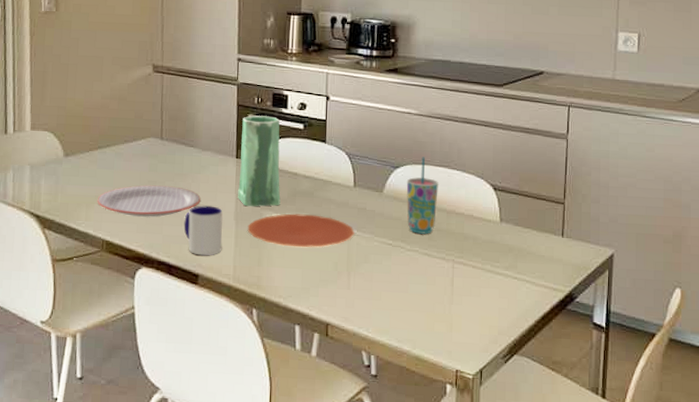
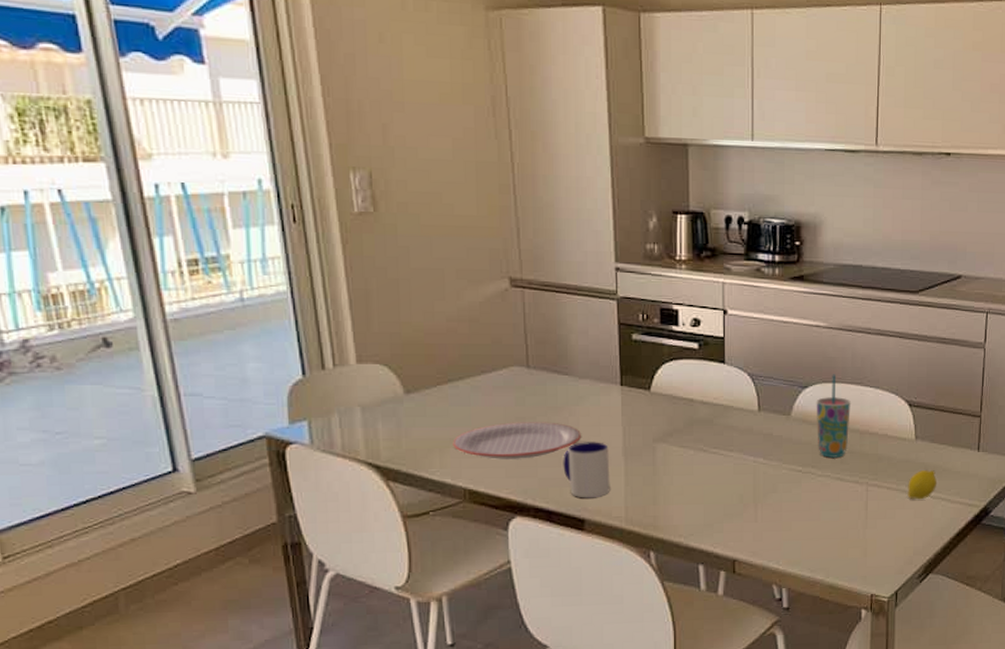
vase: present [238,115,281,207] -> none [625,335,676,440]
plate: present [247,213,355,248] -> none [639,444,761,481]
fruit: none [492,251,522,281] -> present [907,469,938,500]

